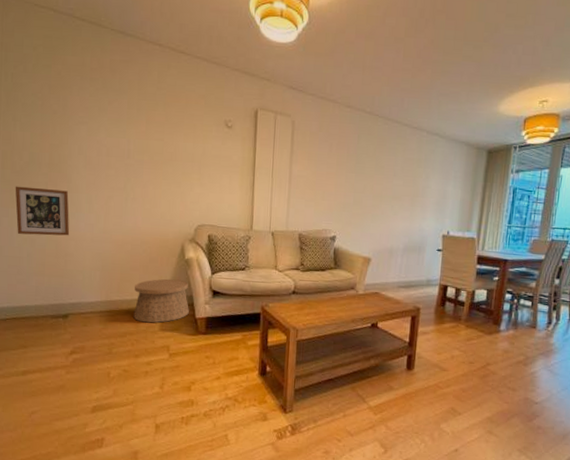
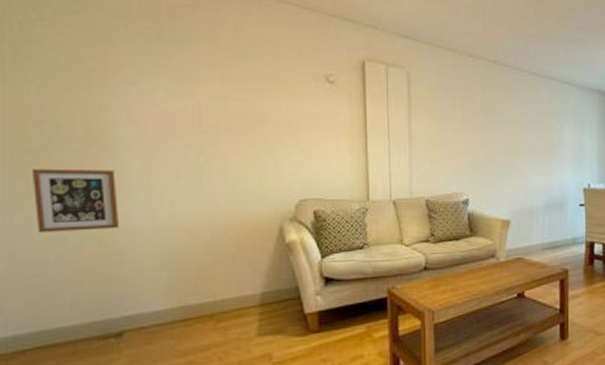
basket: present [133,278,189,323] -> none [219,269,295,329]

